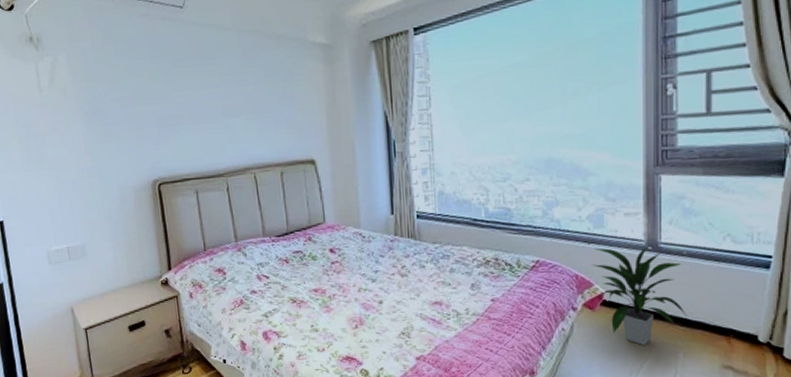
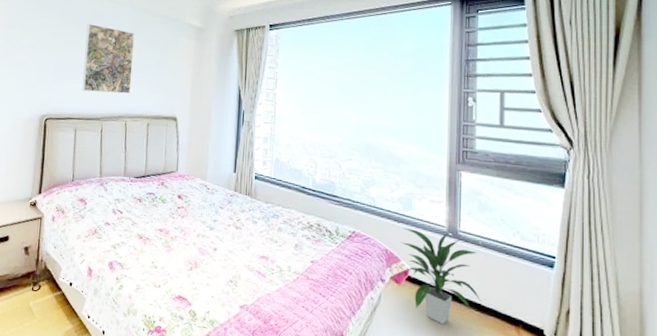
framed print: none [186,59,255,145] -> present [82,24,135,94]

